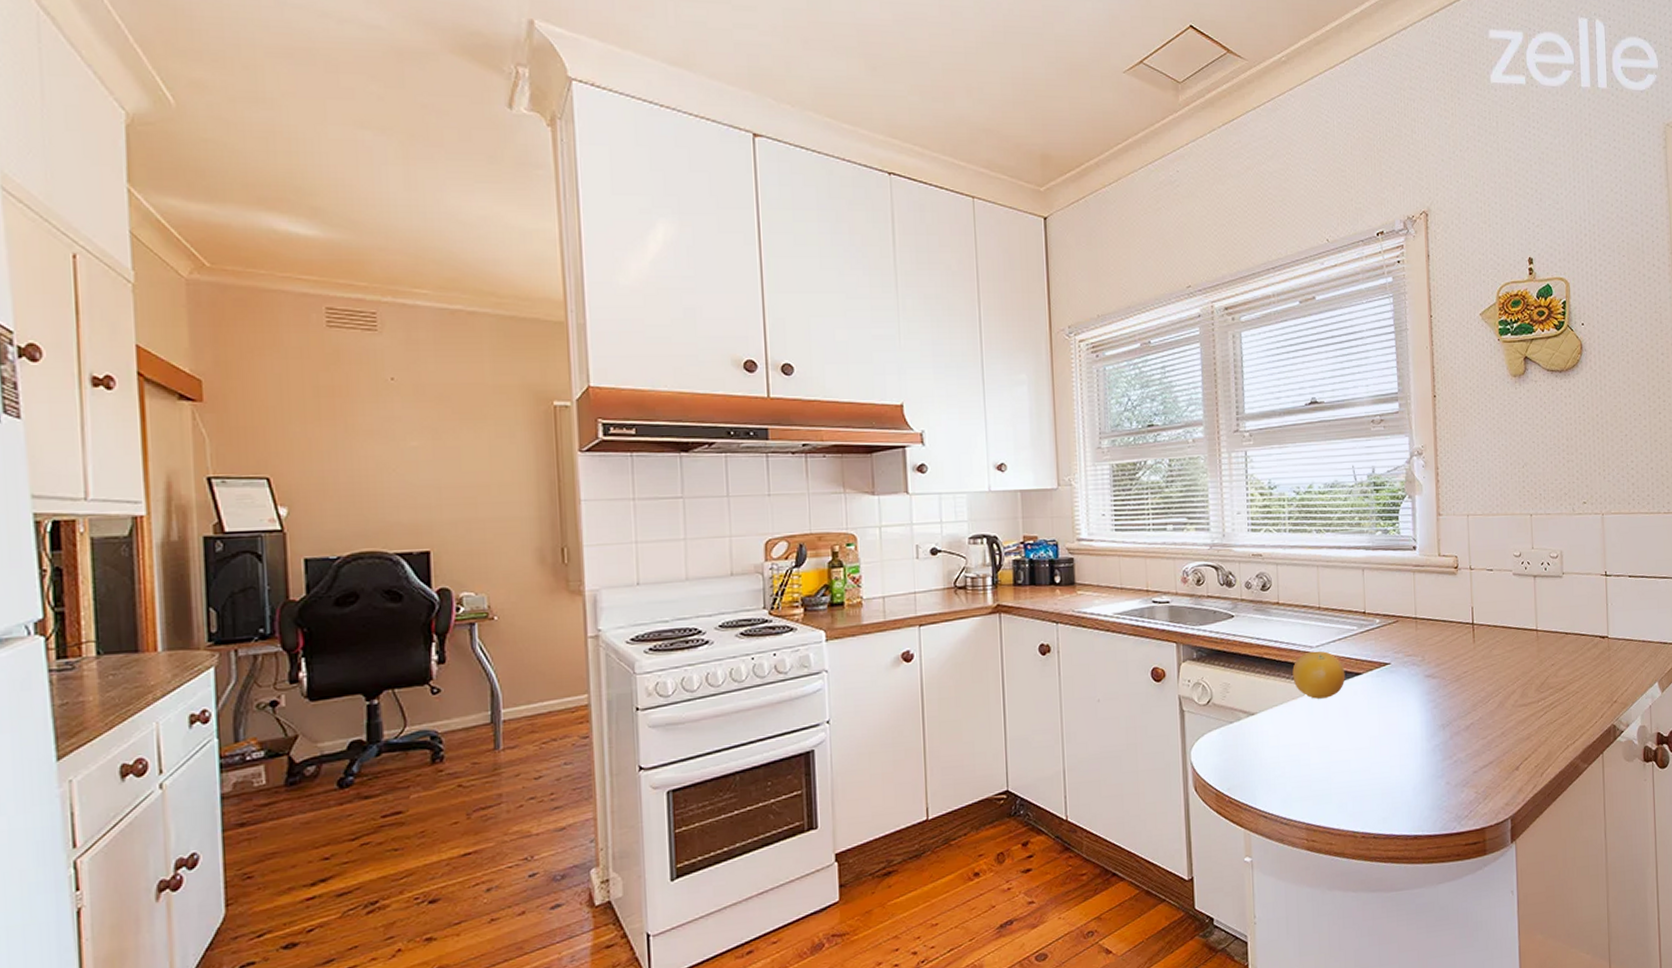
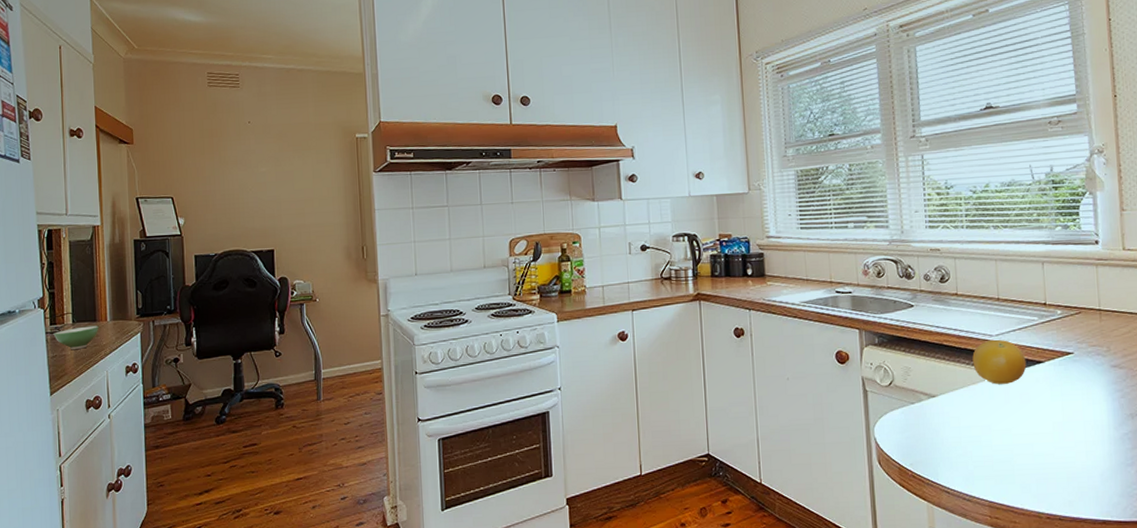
bowl: none [62,658,144,695] -> present [53,325,99,351]

